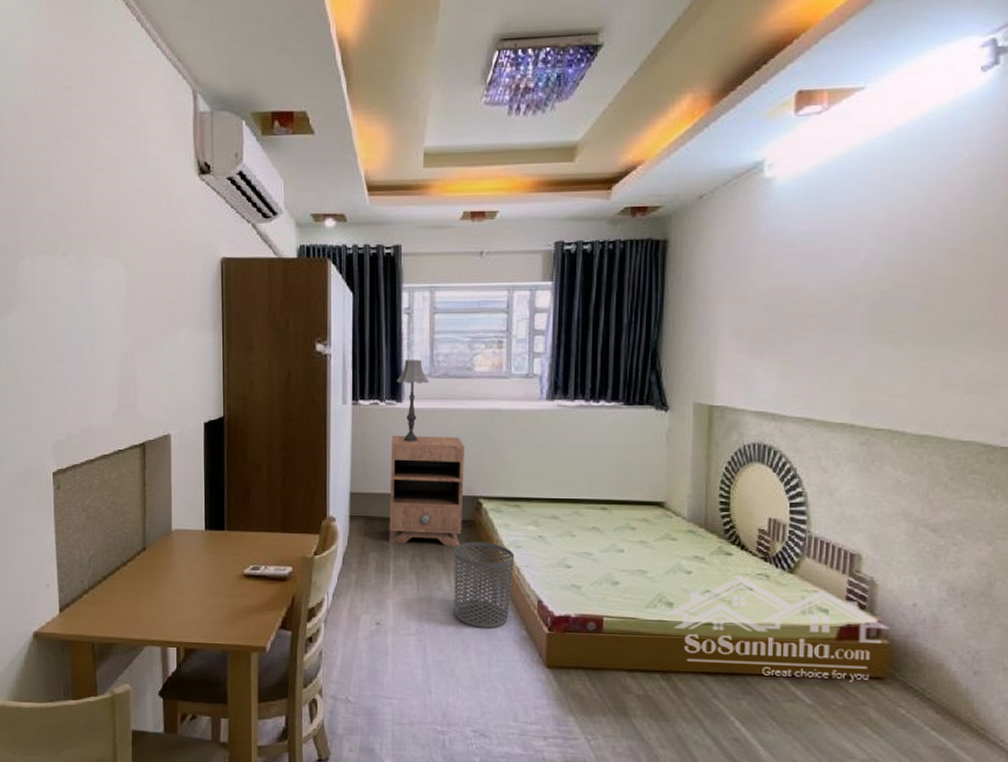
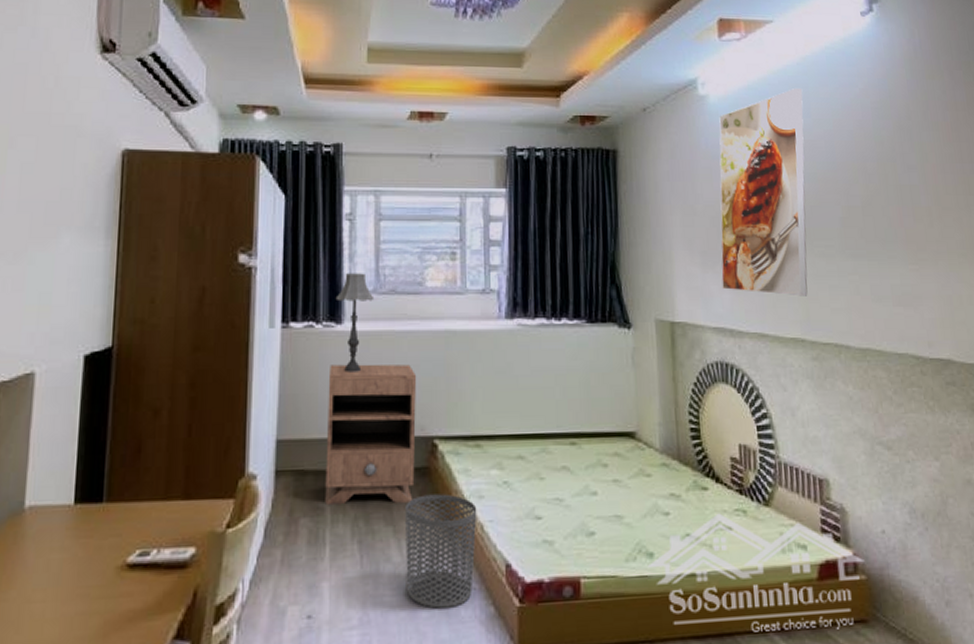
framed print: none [768,163,891,383] -> present [719,89,808,296]

